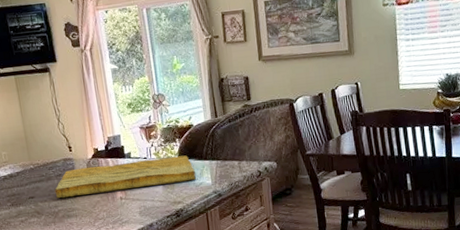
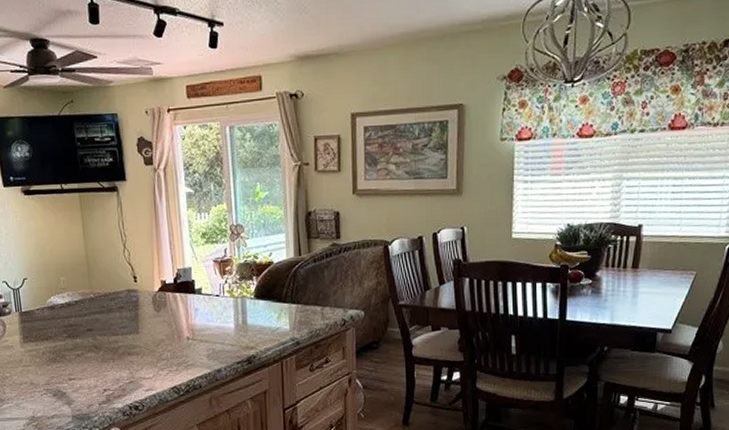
cutting board: present [54,155,196,199] -> none [115,296,272,334]

